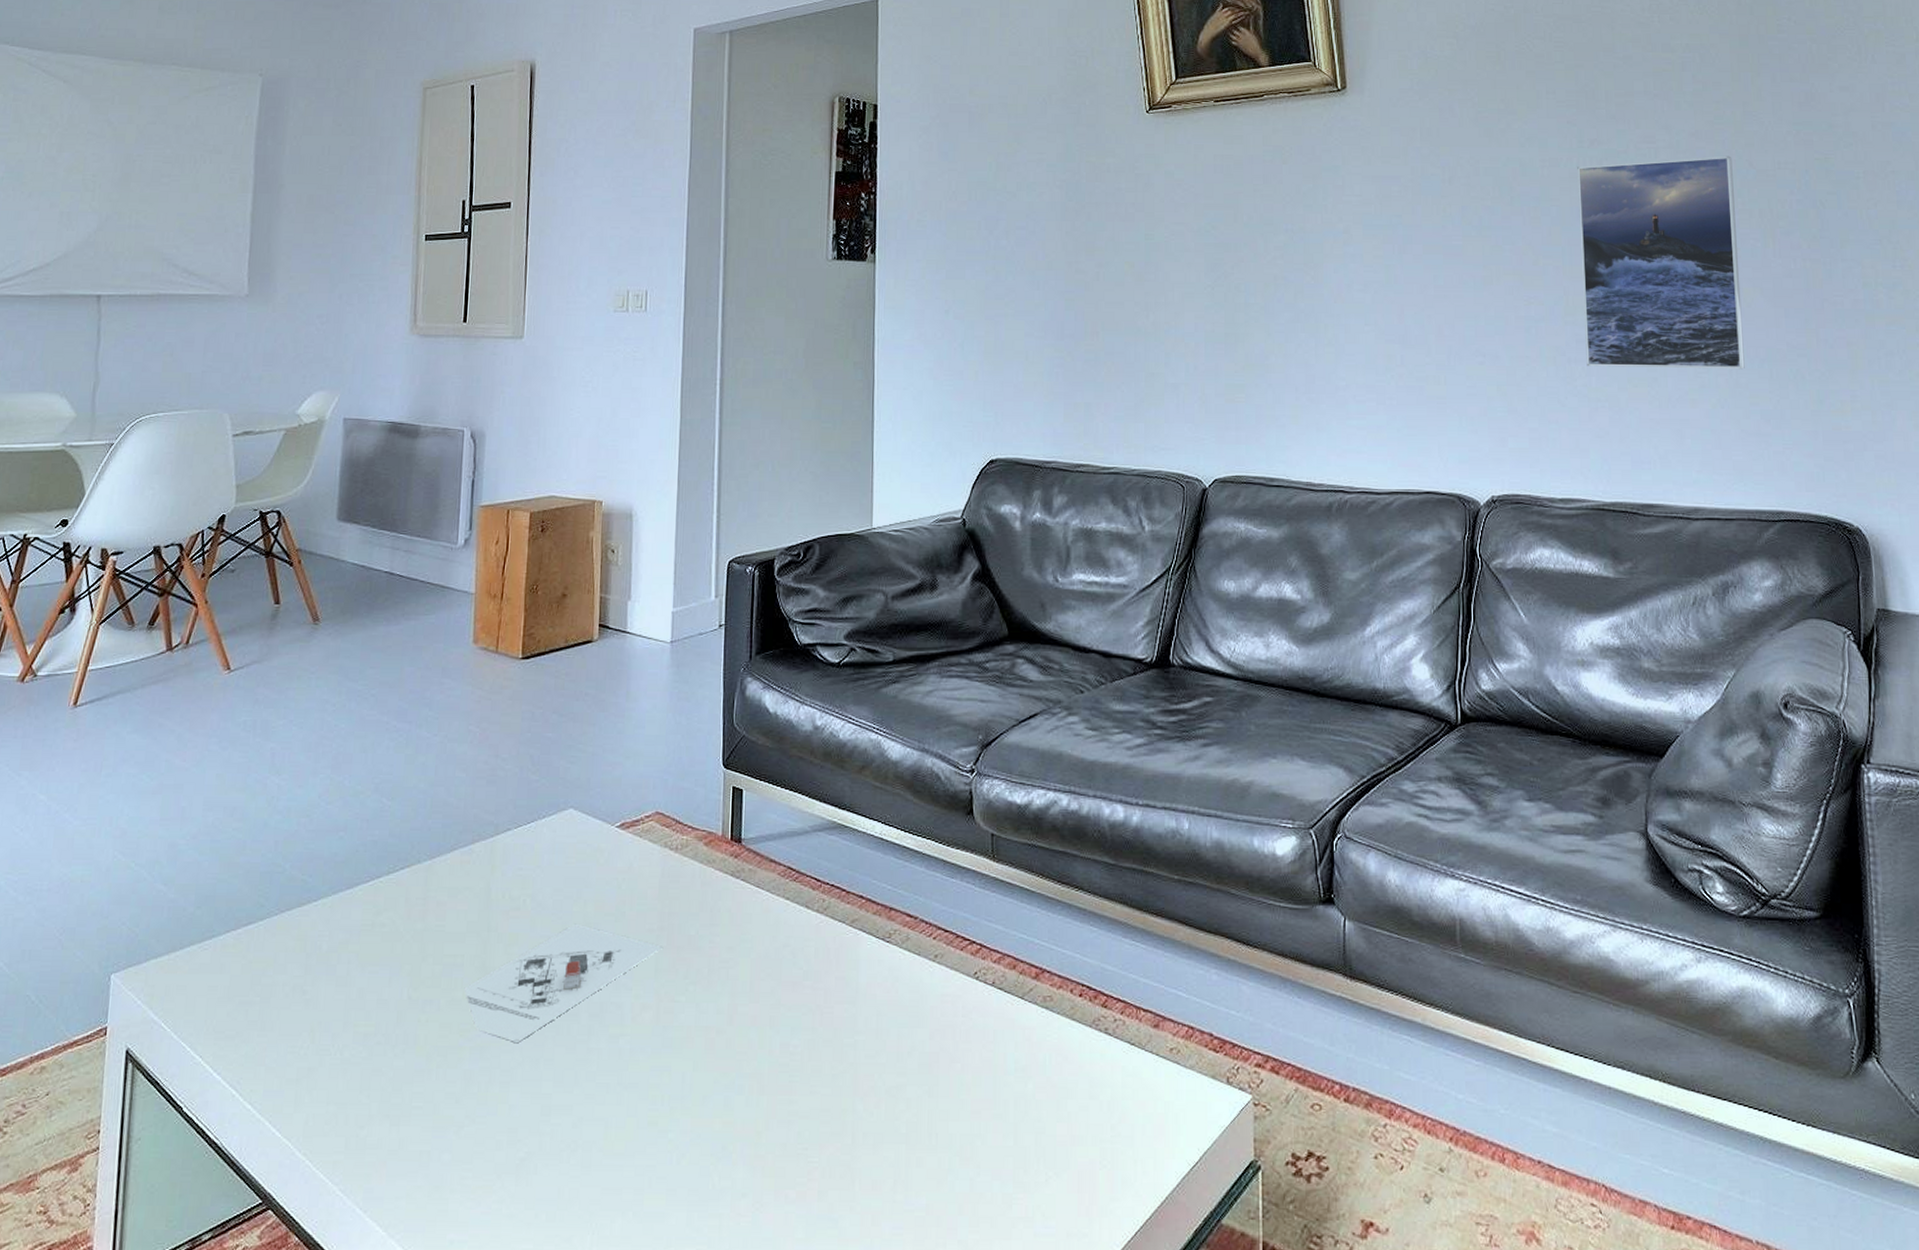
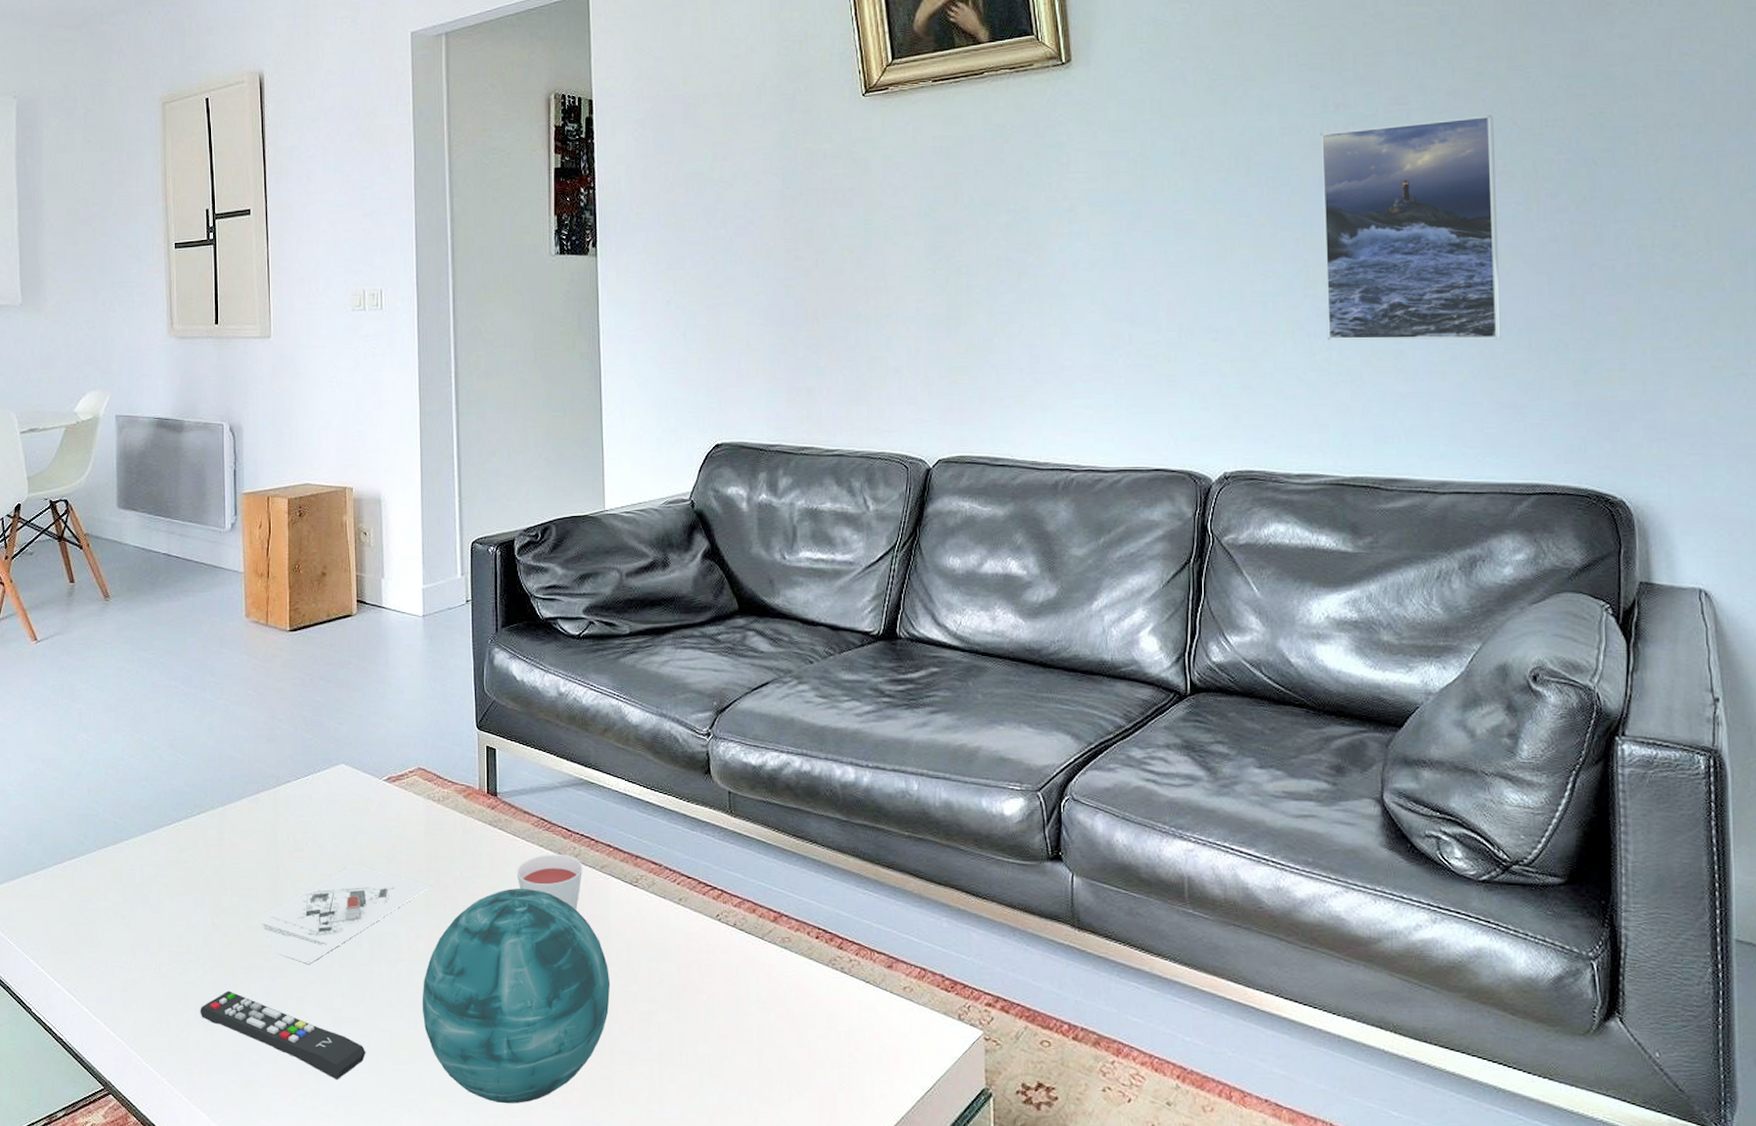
remote control: none [385,1077,576,1181] -> present [200,990,366,1080]
decorative orb: none [643,947,857,1201] -> present [422,888,611,1104]
candle: none [758,908,831,972] -> present [516,854,583,911]

